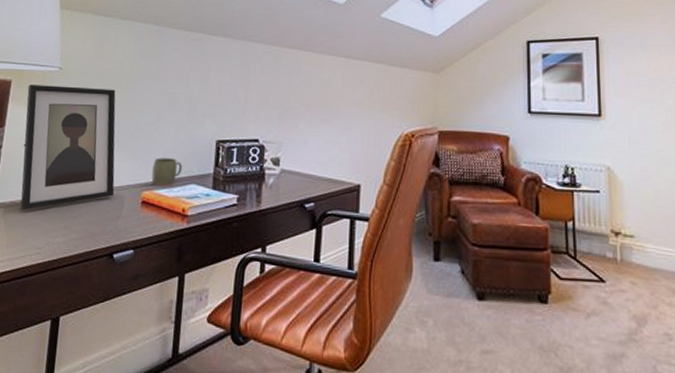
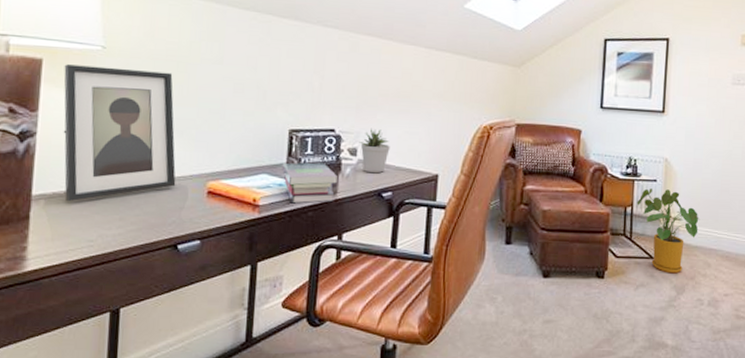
mug: present [151,158,182,186] -> none [217,147,252,176]
books: none [209,172,261,215] -> present [282,162,337,204]
potted plant: none [281,137,312,184] -> present [359,128,390,174]
house plant: none [578,201,657,301] -> present [636,189,700,274]

